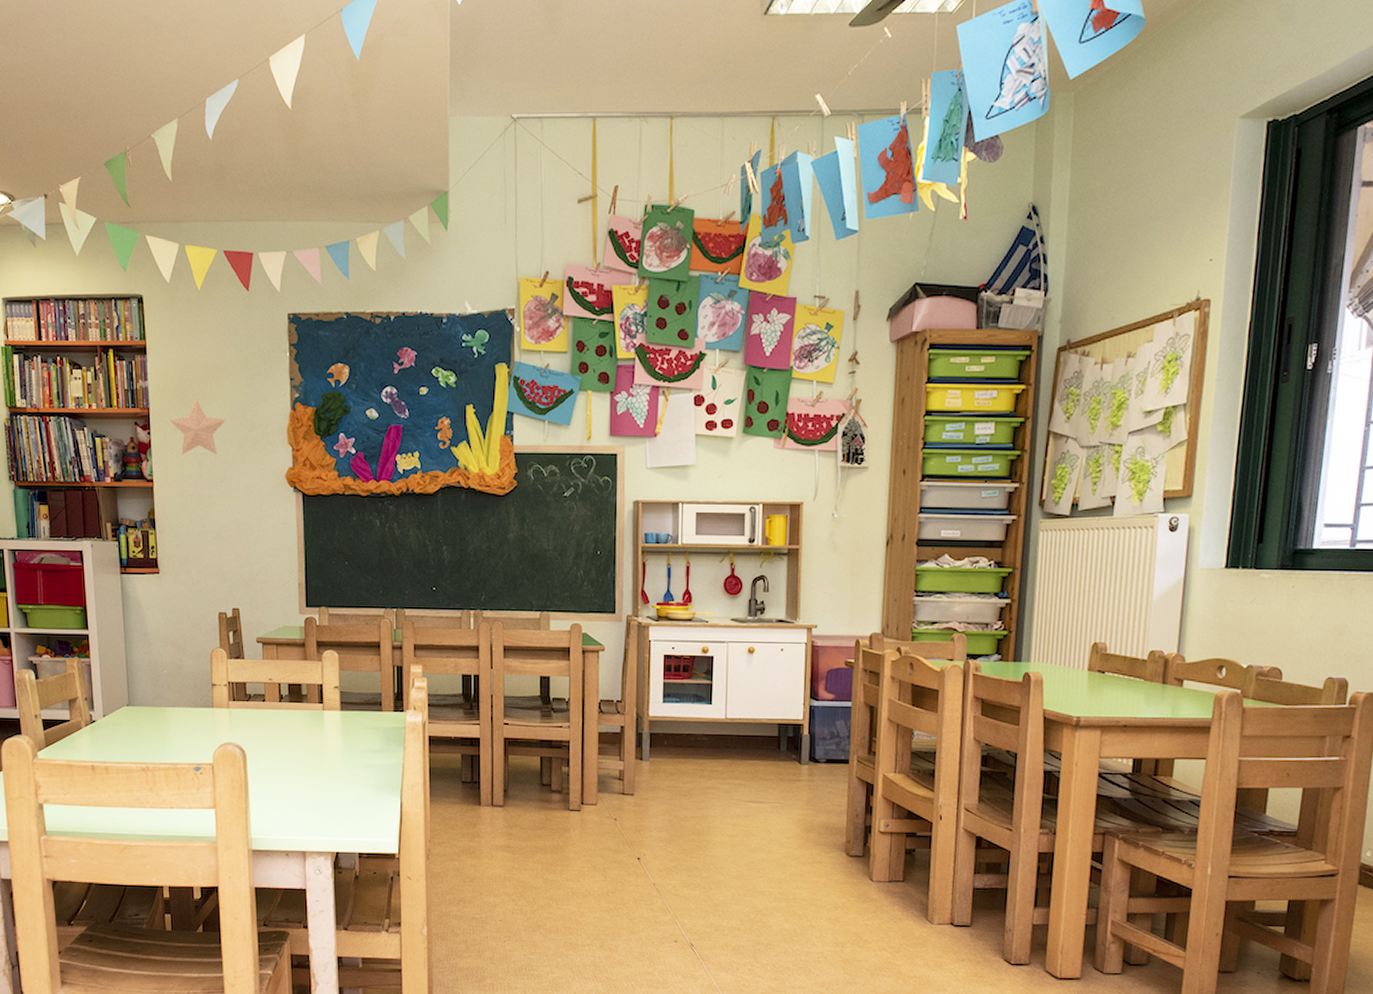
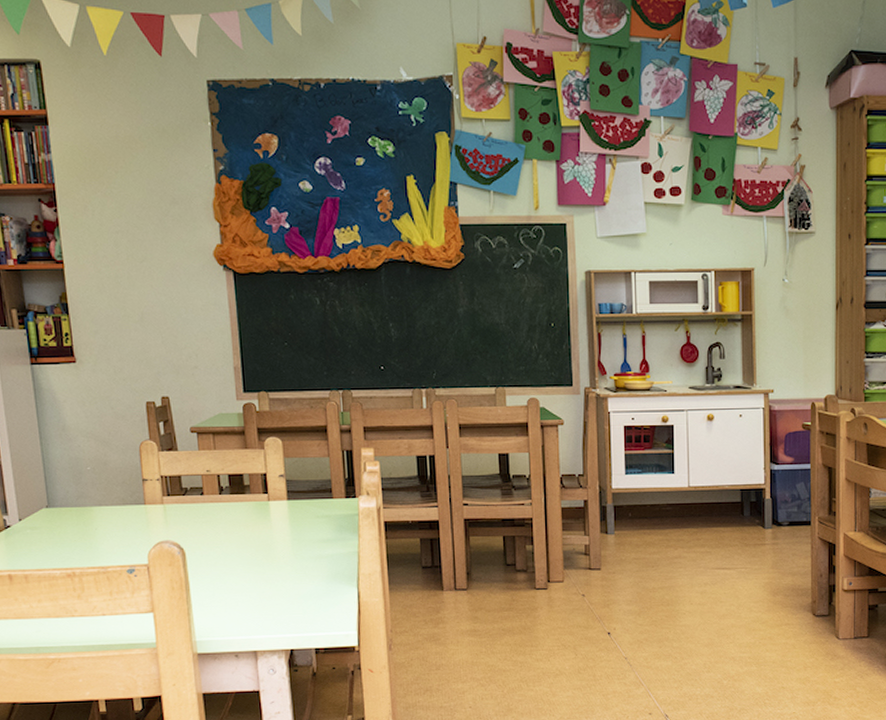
decorative star: present [169,399,226,455] -> none [78,173,144,234]

